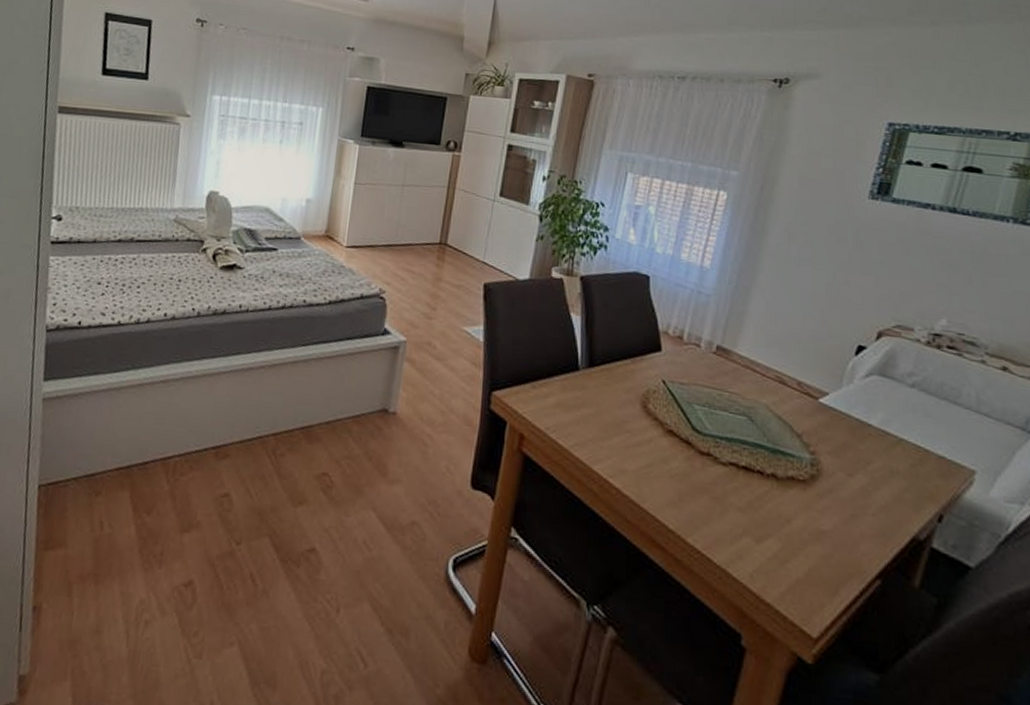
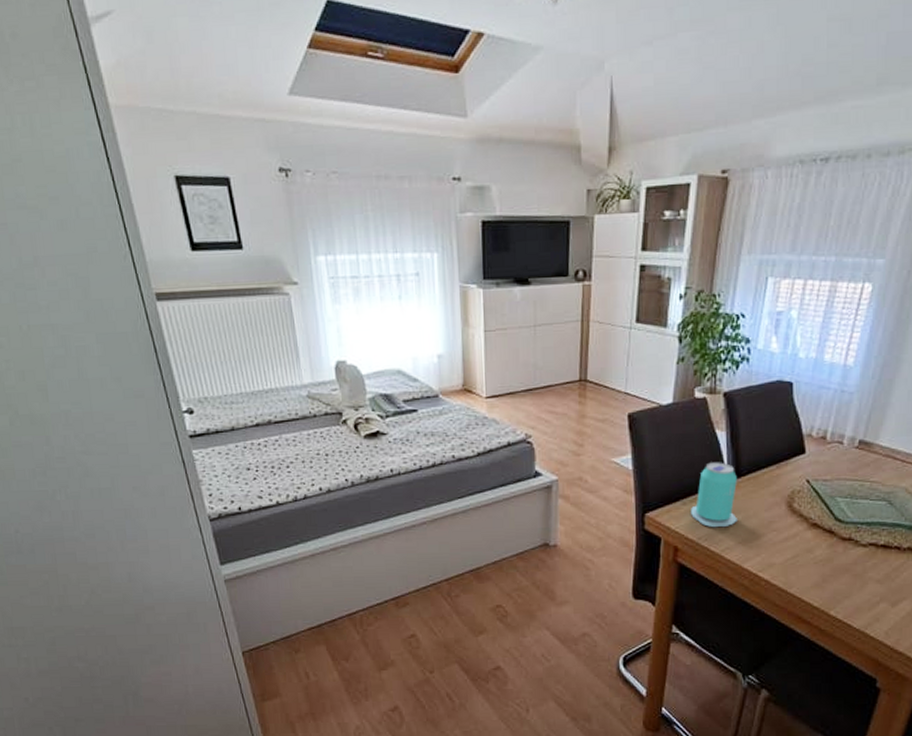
beverage can: none [540,346,590,420] -> present [691,462,737,528]

